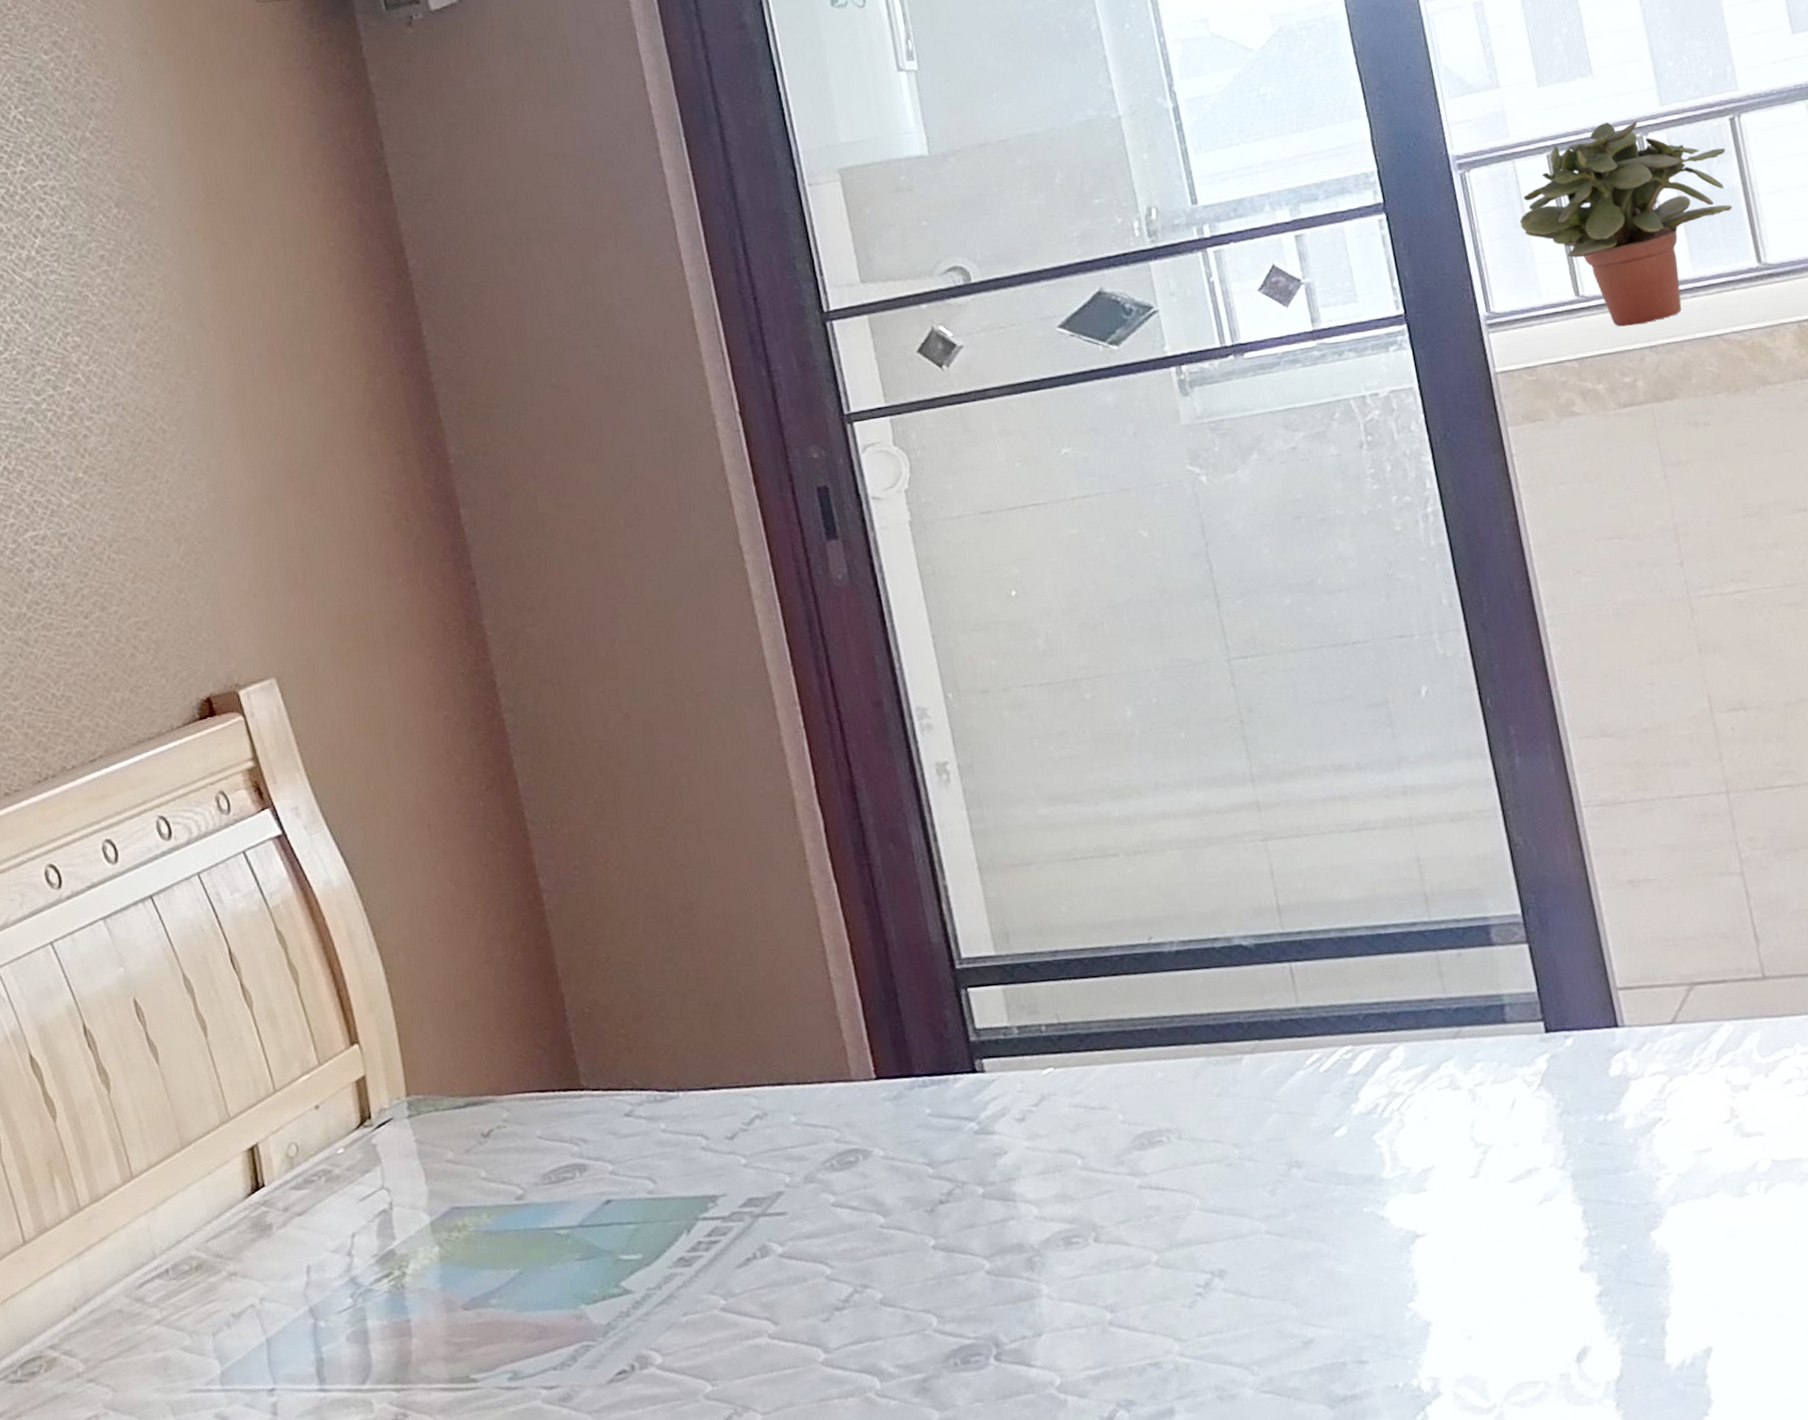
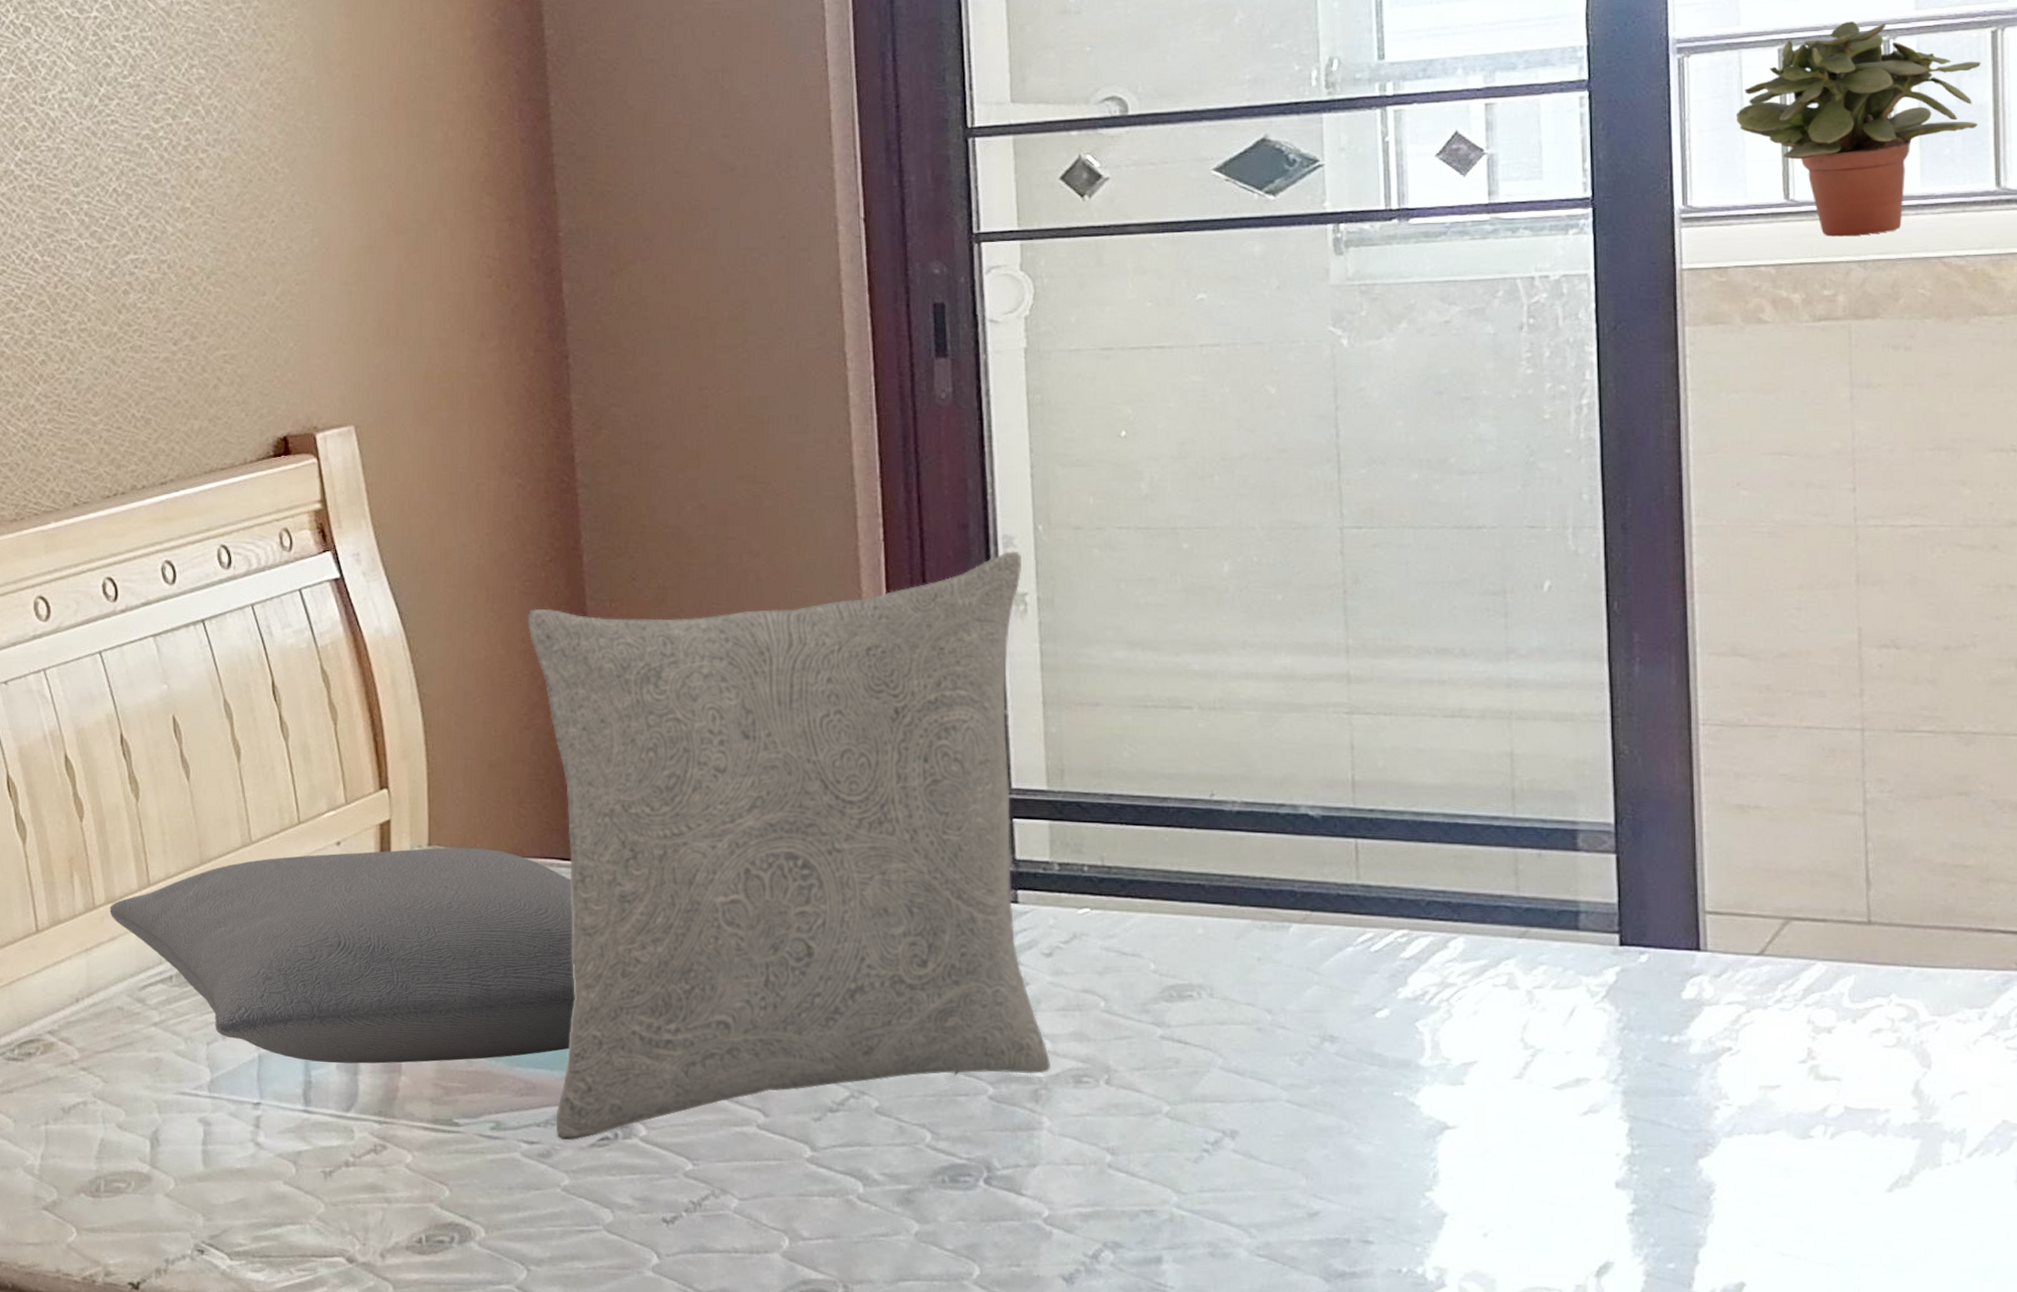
pillow: none [95,1091,575,1337] -> present [109,847,575,1064]
pillow: none [472,722,1040,1381] -> present [527,552,1050,1141]

